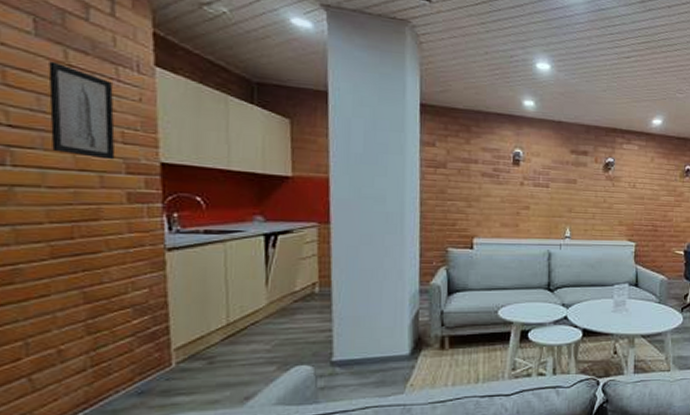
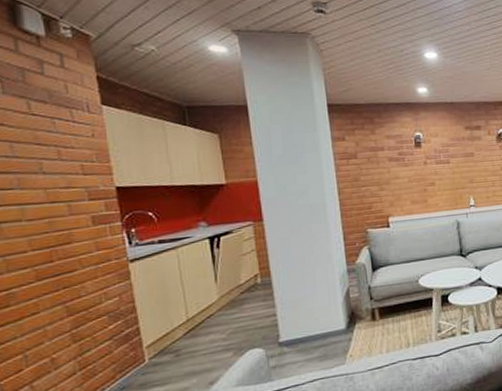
wall art: present [48,61,116,160] -> none [16,113,79,191]

